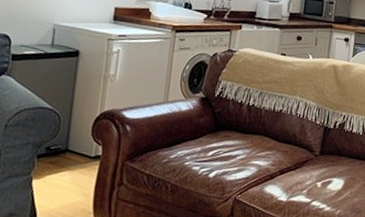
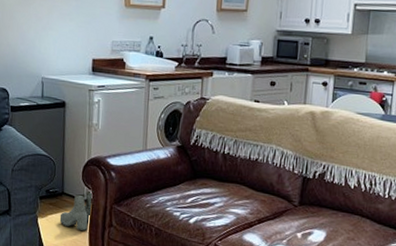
boots: none [59,146,105,192] -> present [59,191,94,231]

